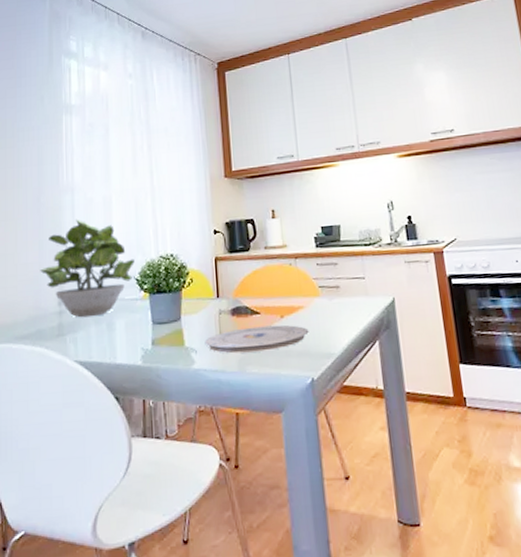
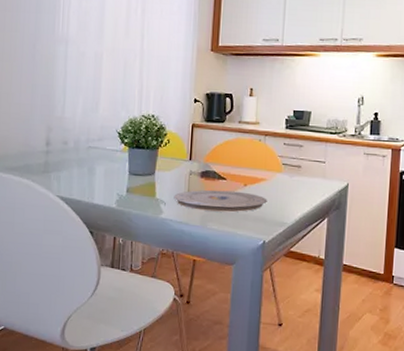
potted plant: present [40,219,135,318] -> none [31,69,118,161]

